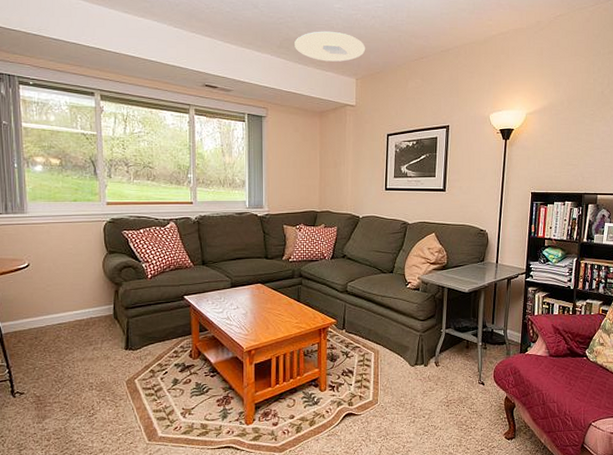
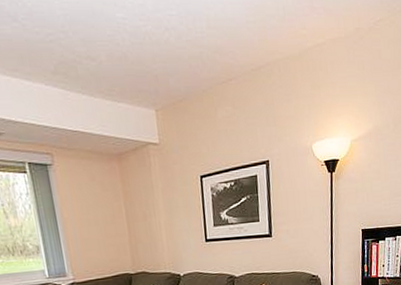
ceiling light: present [295,31,366,62] -> none [73,49,163,90]

